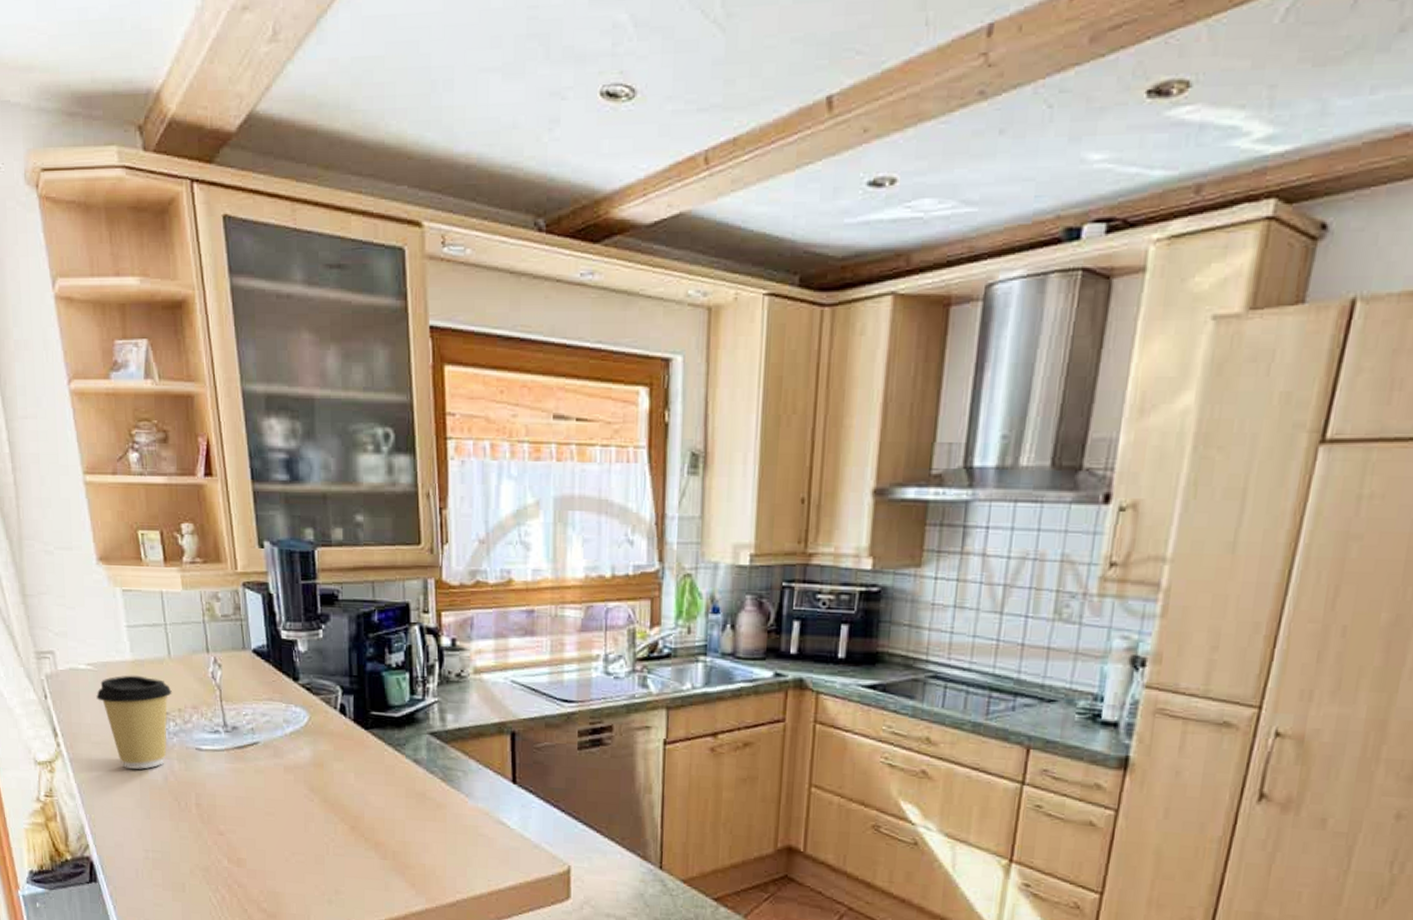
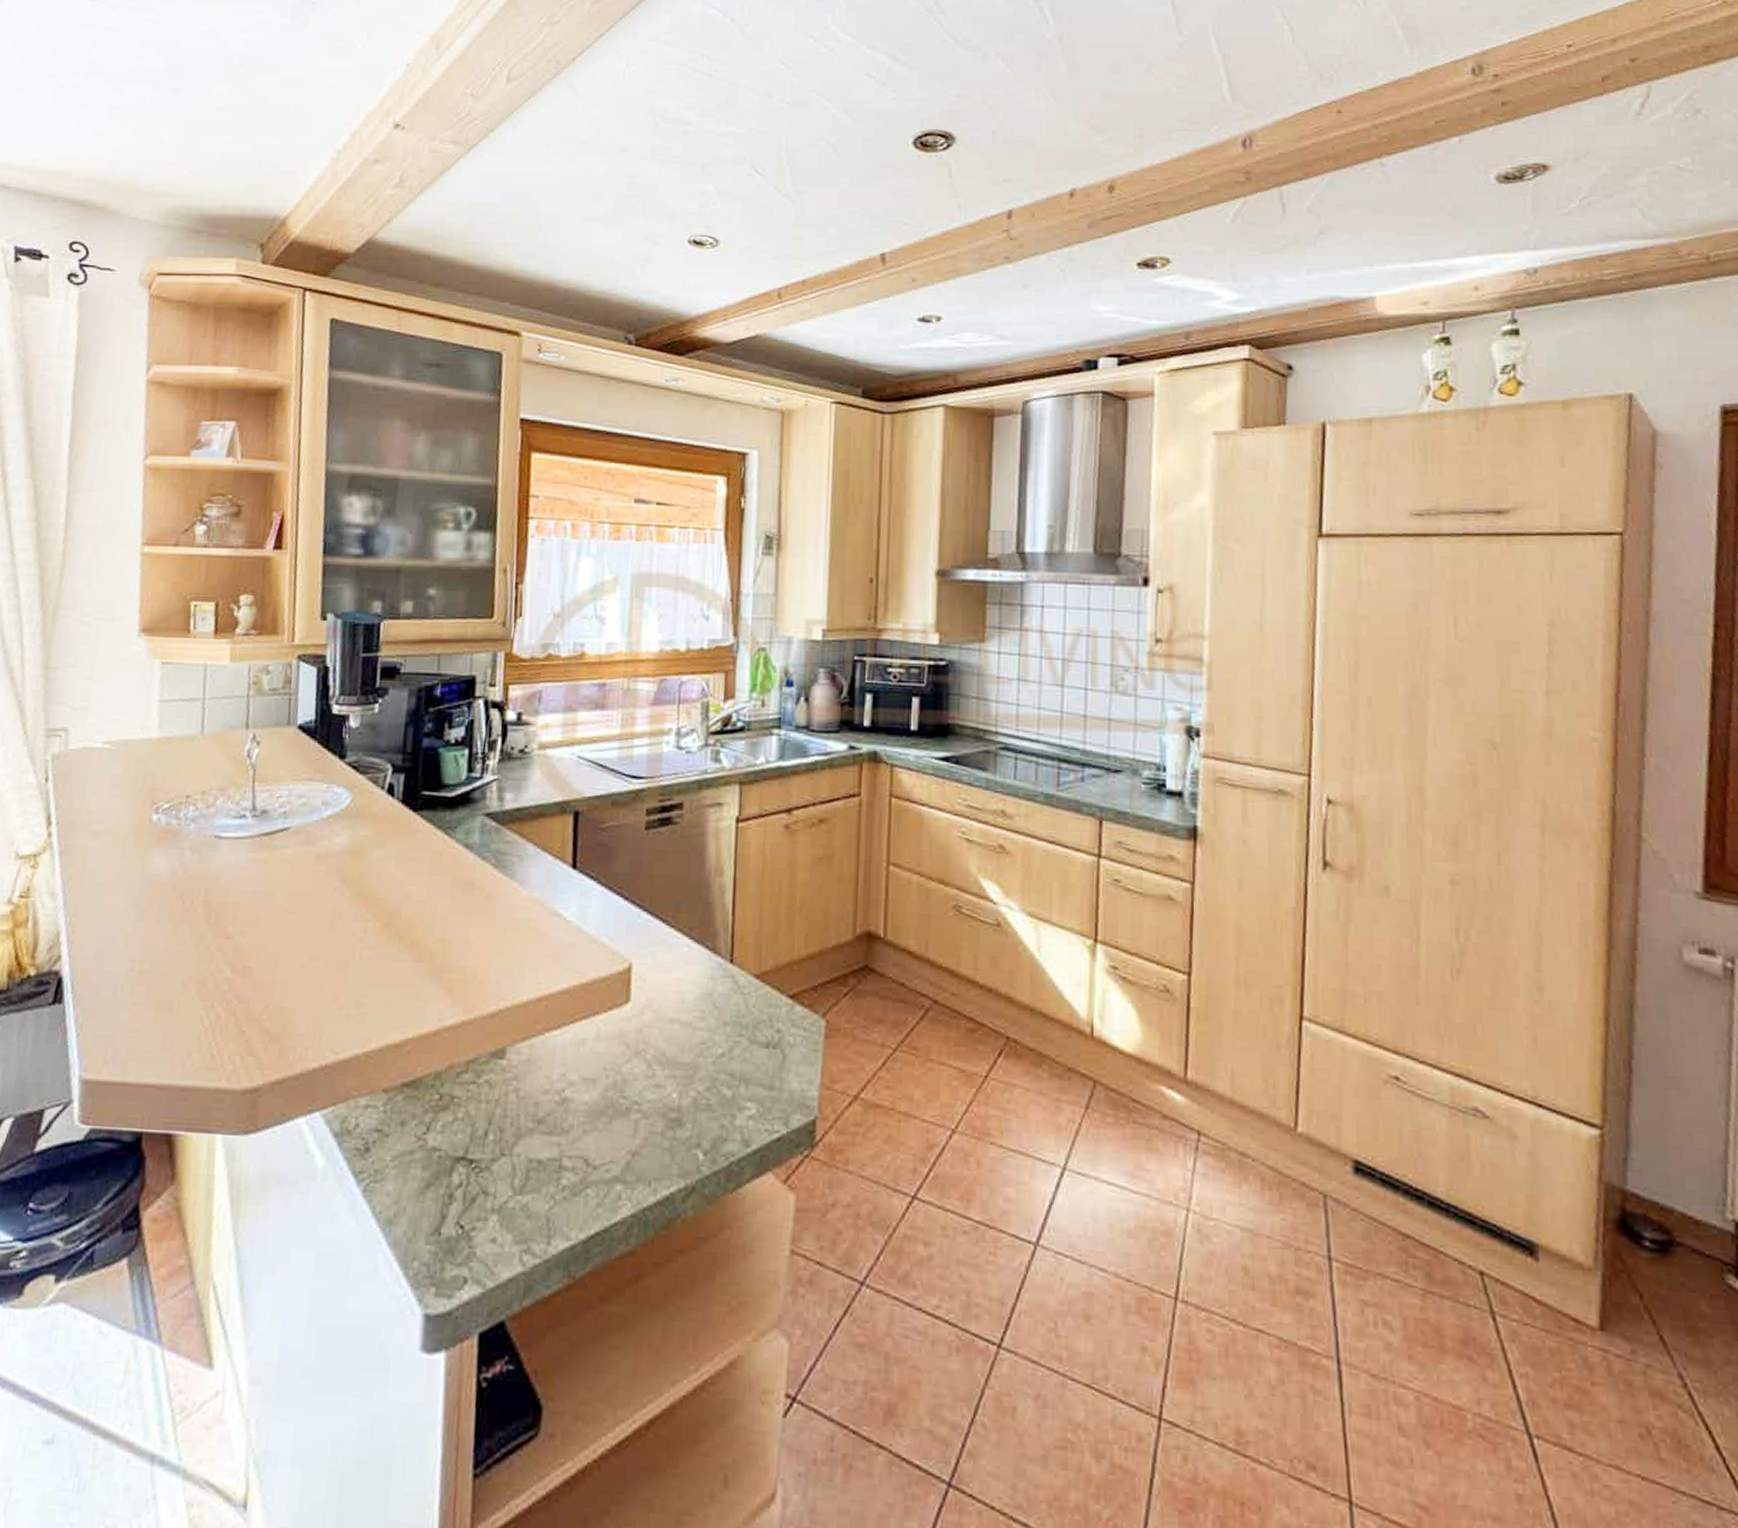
coffee cup: present [96,675,172,769] -> none [107,754,198,862]

